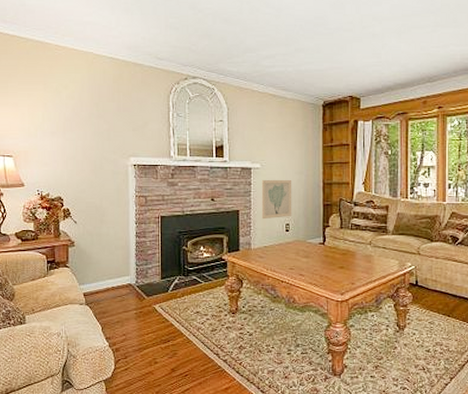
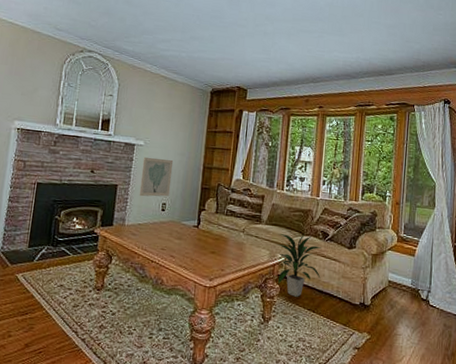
indoor plant: none [405,240,454,303] -> present [276,234,322,297]

